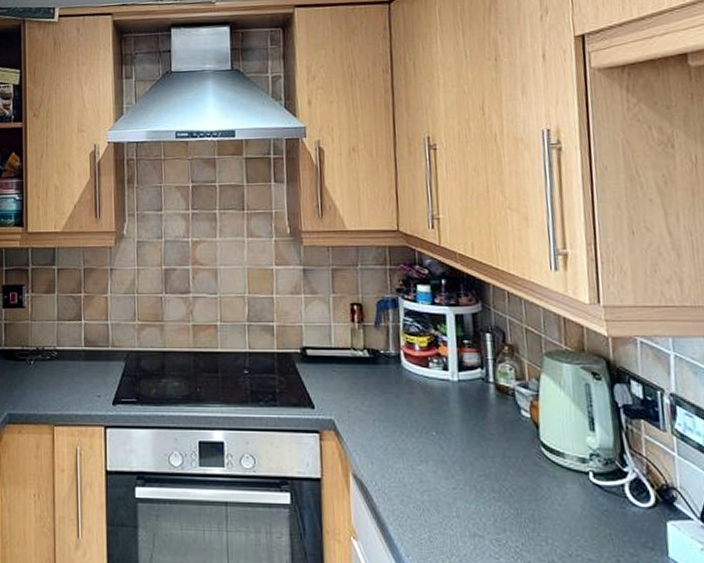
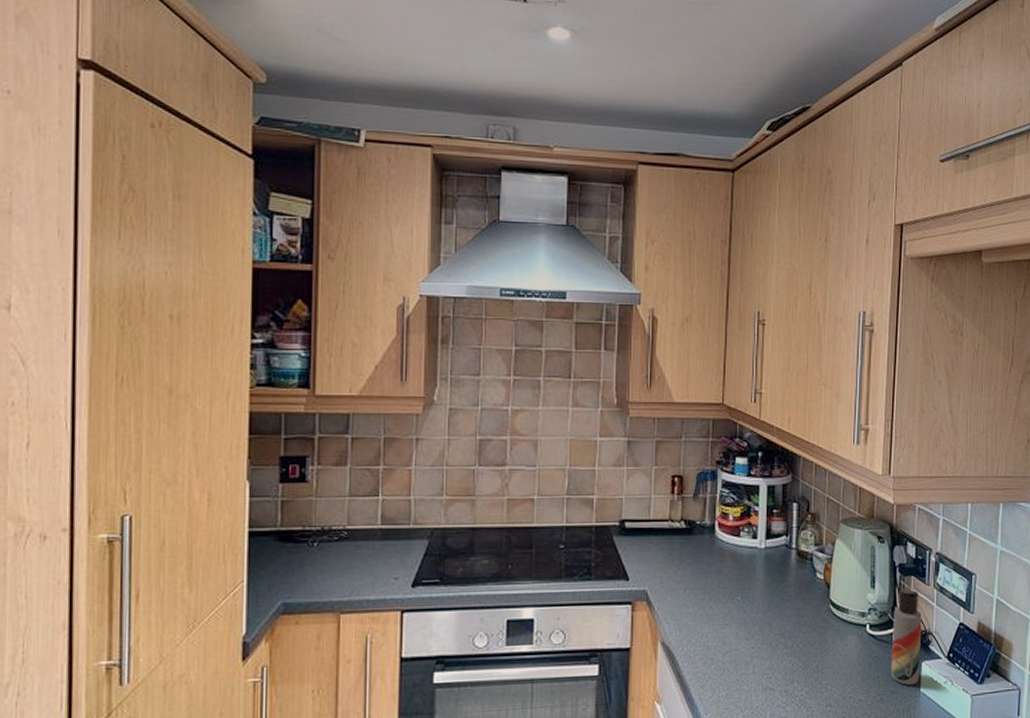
lotion bottle: none [622,434,666,548] -> present [891,589,922,685]

